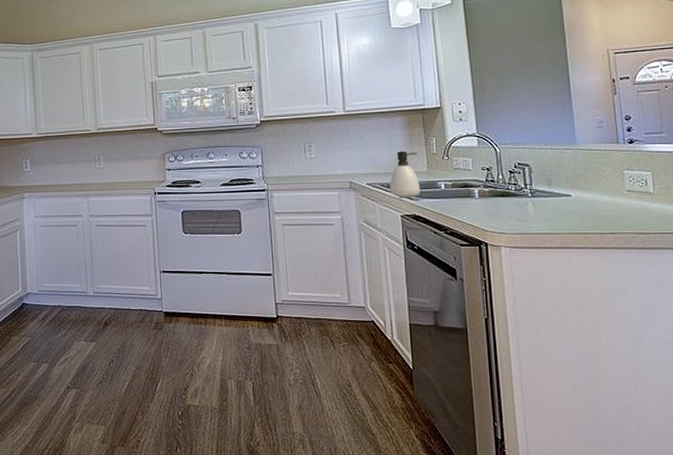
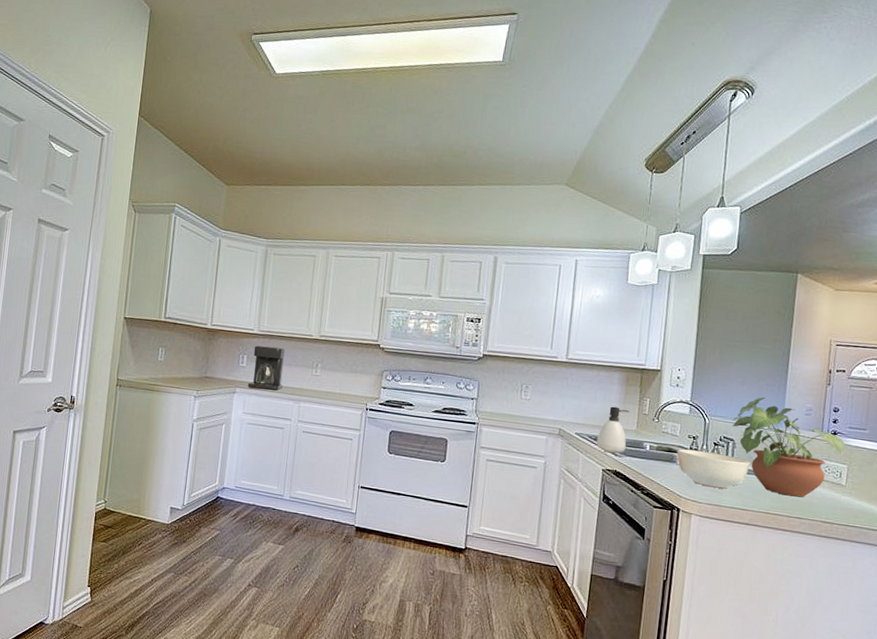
coffee maker: none [34,147,69,191] -> present [247,345,285,391]
bowl: none [473,180,551,216] -> present [677,448,750,489]
potted plant: none [523,117,645,213] -> present [732,397,845,498]

